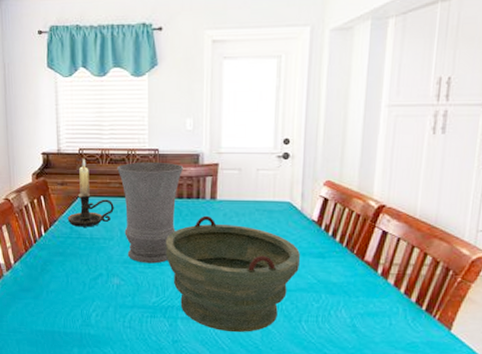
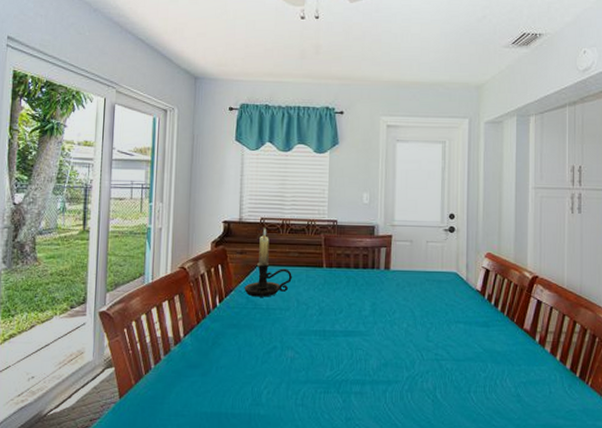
vase: present [117,161,184,264] -> none [297,232,360,335]
bowl: present [165,215,300,333] -> none [341,285,467,407]

